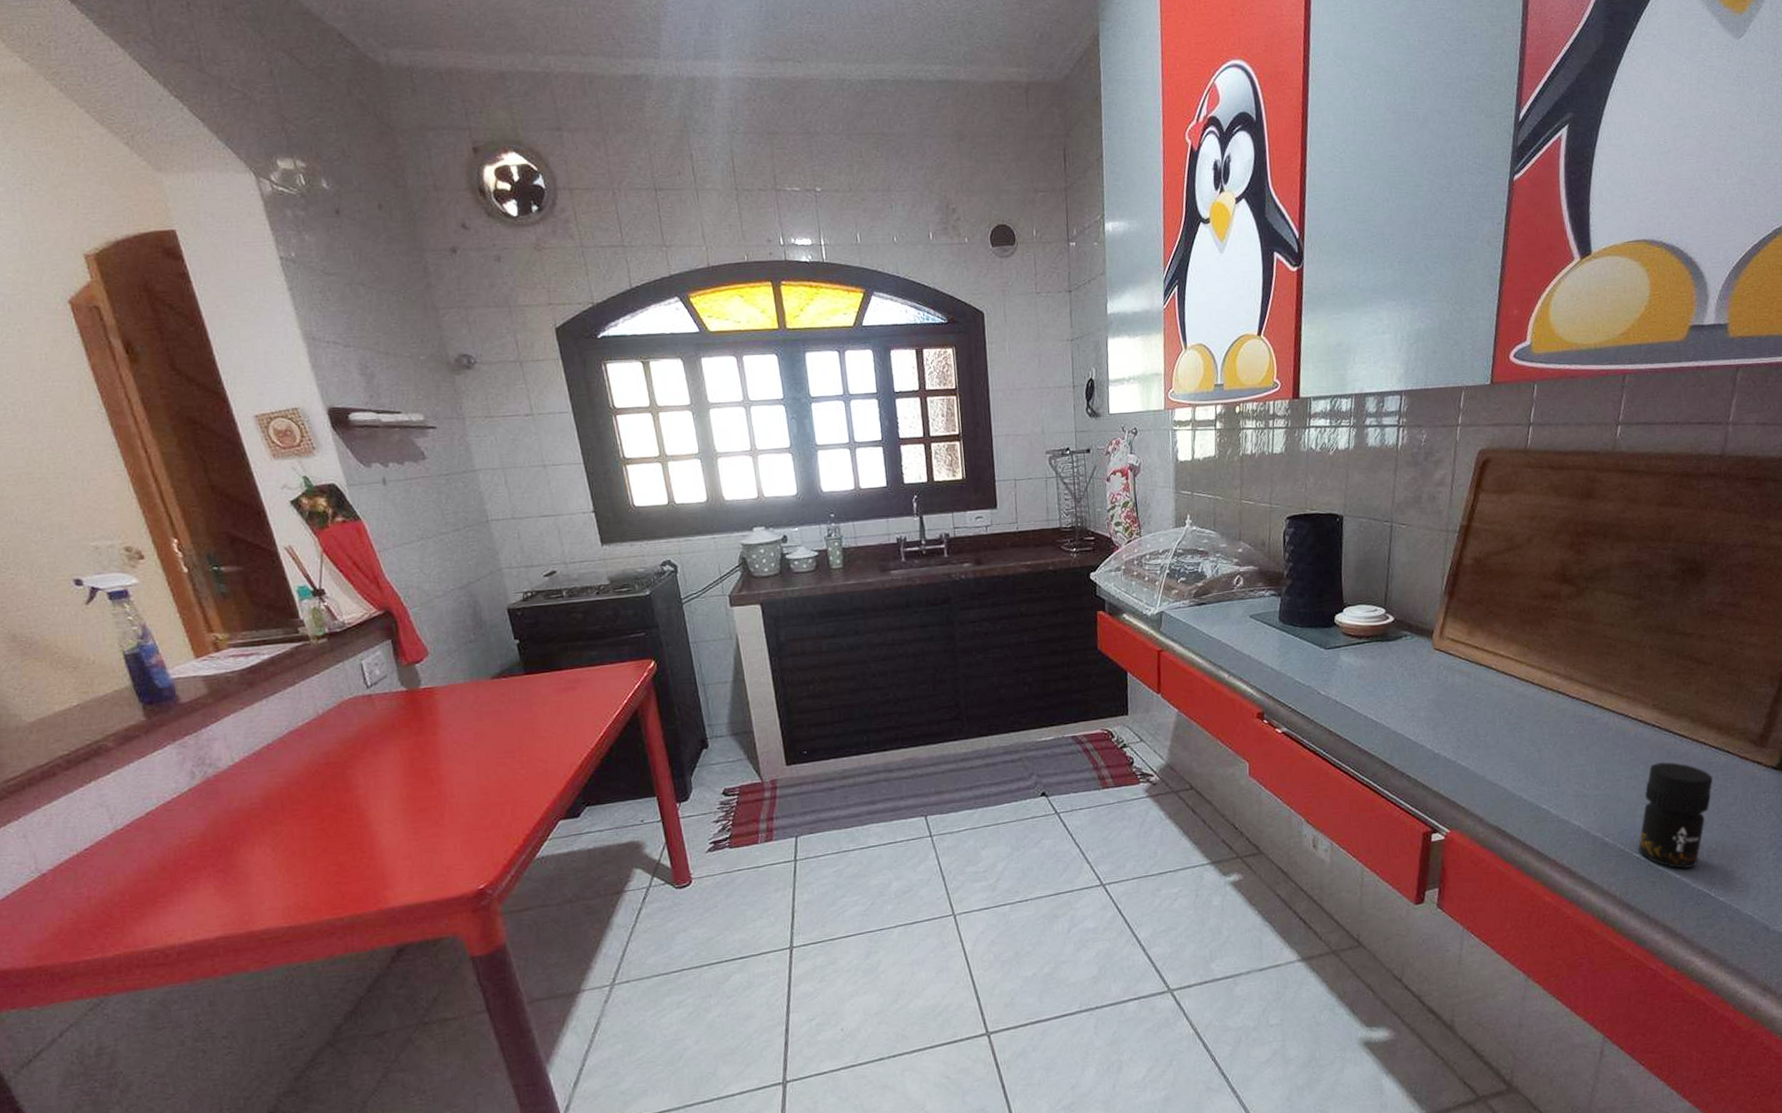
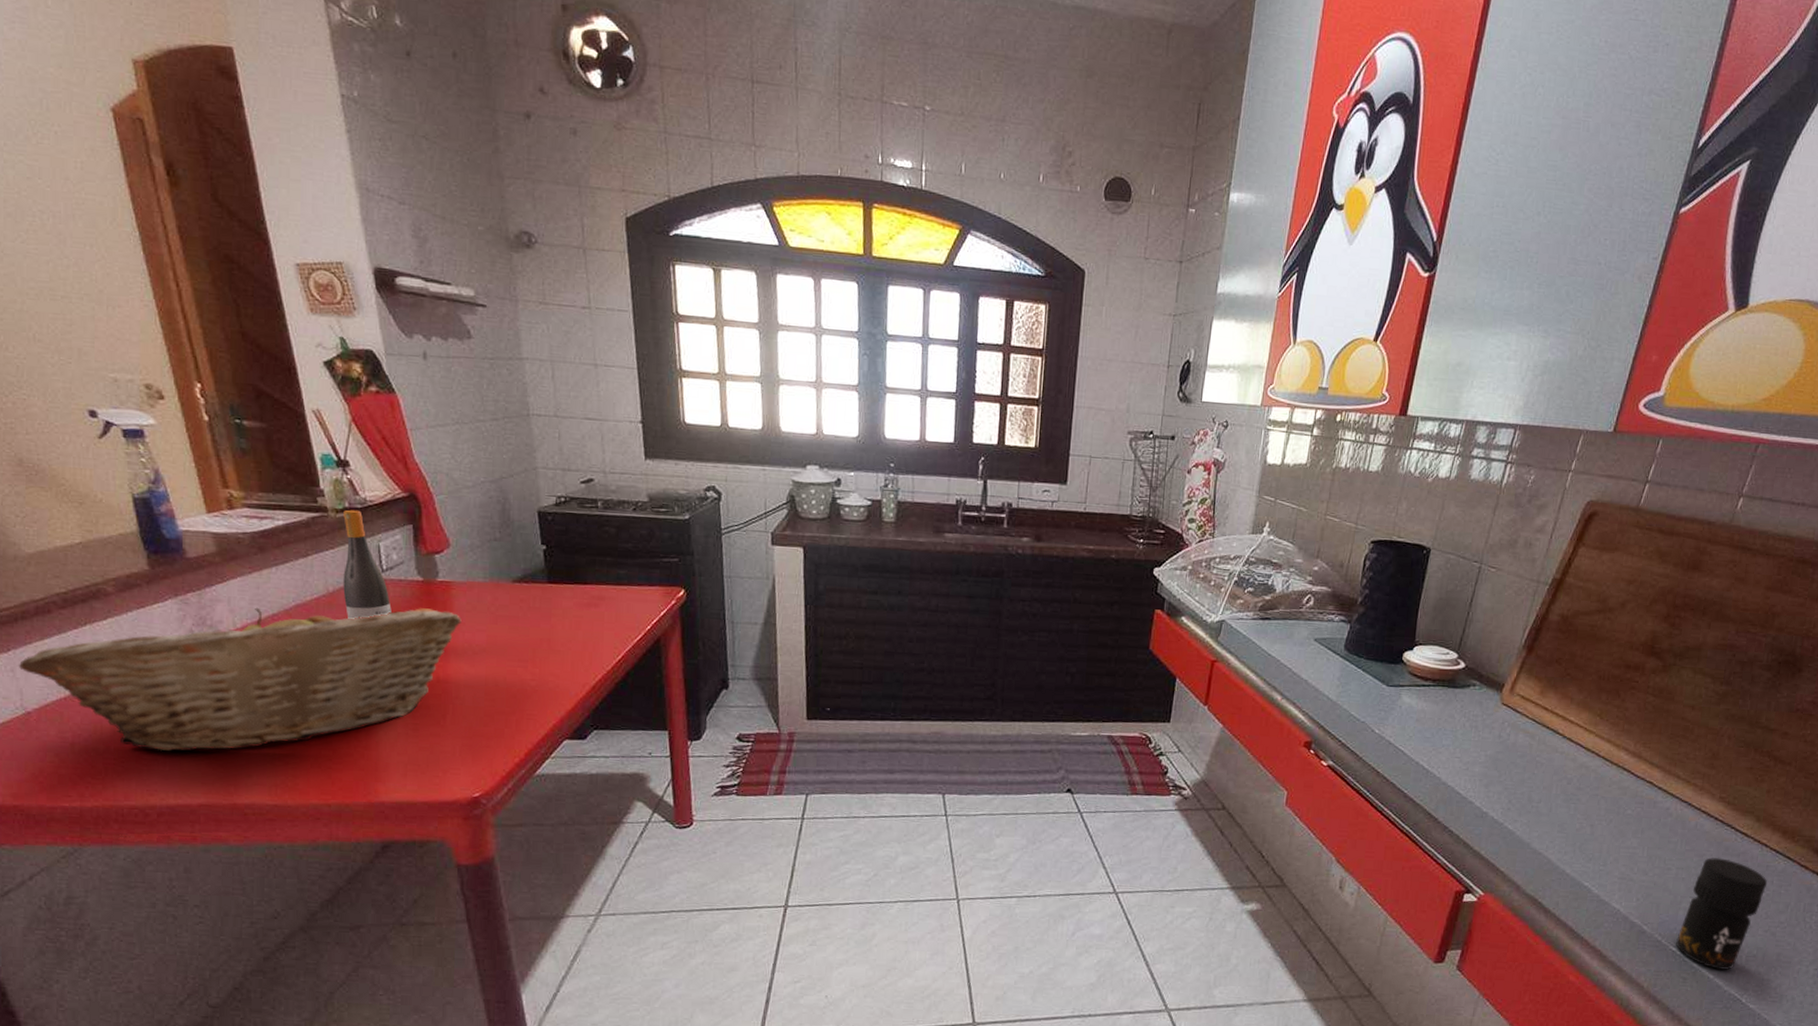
fruit basket: none [30,715,448,892] -> present [19,607,462,752]
wine bottle: none [324,634,381,737] -> present [343,509,392,619]

